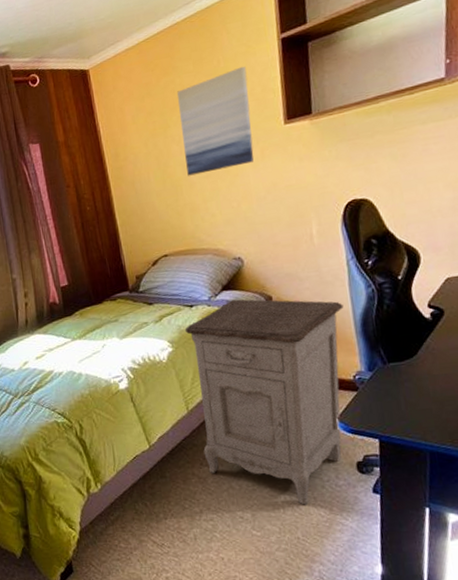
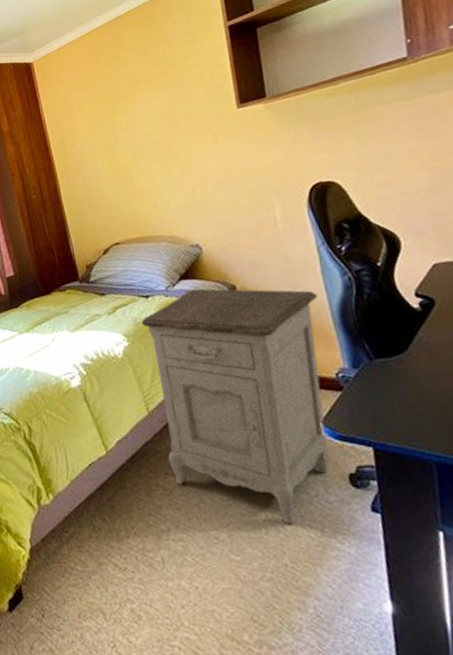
wall art: present [176,66,254,176] -> none [122,53,207,162]

